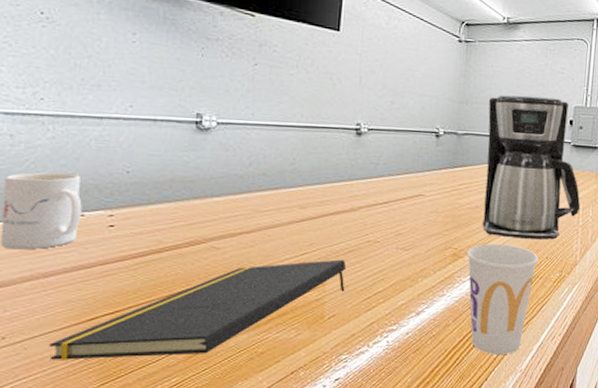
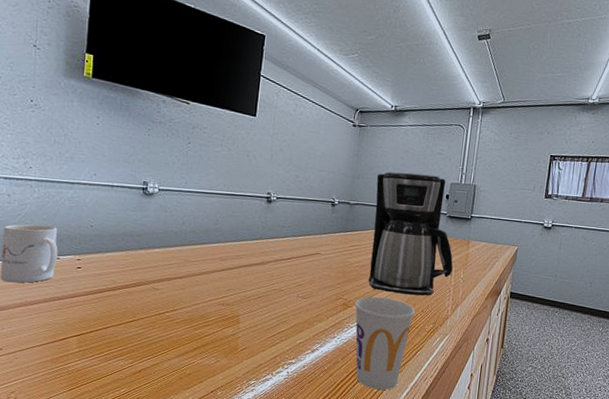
notepad: present [48,259,346,360] -> none [32,303,256,372]

